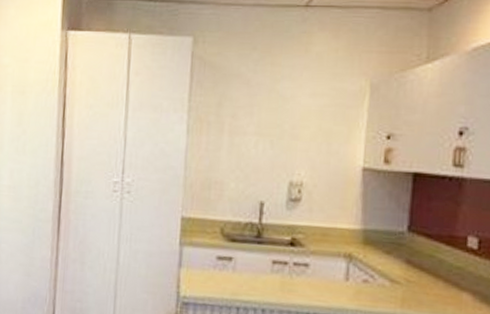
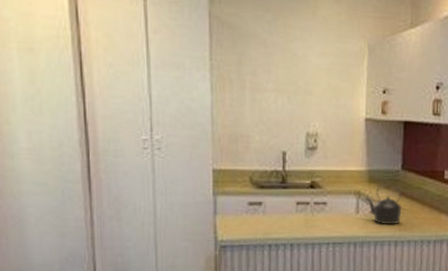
kettle: none [357,248,407,299] -> present [365,185,402,224]

